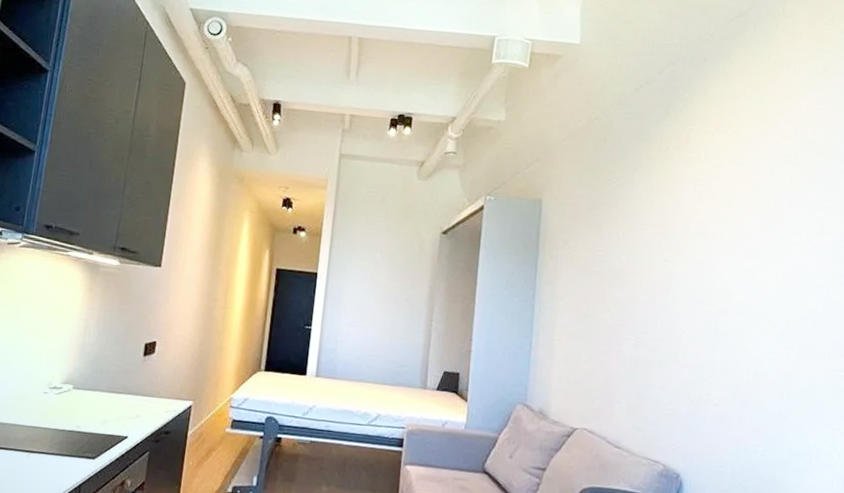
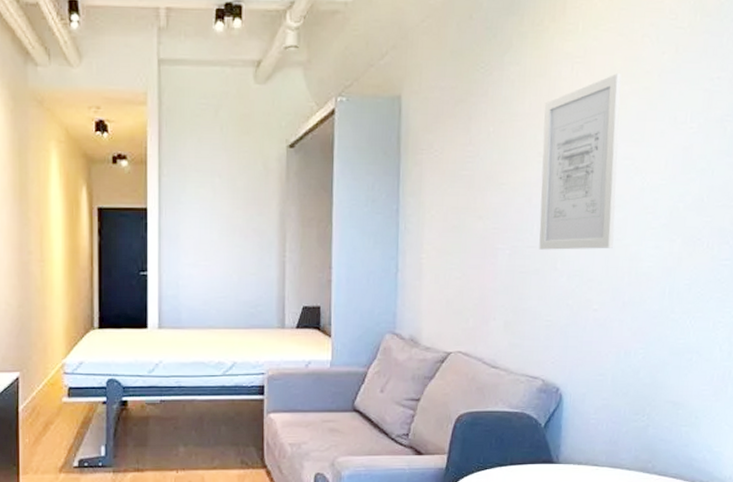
wall art: none [662,196,740,349] -> present [539,73,621,250]

